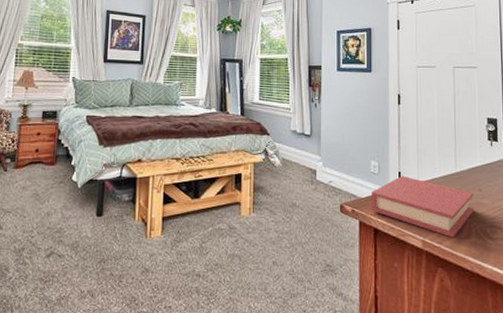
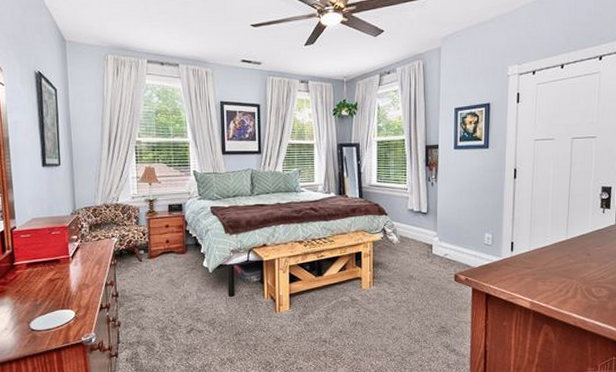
book: present [371,175,474,238] -> none [484,245,582,298]

